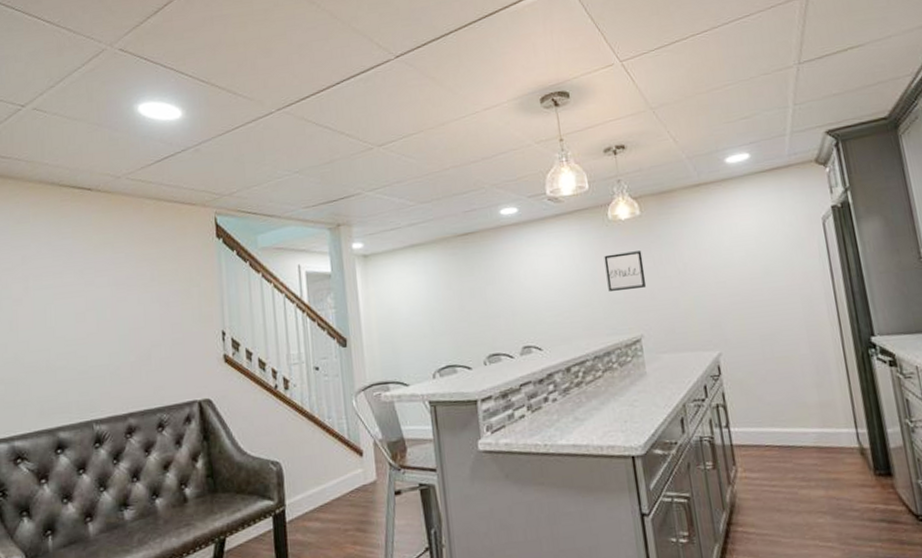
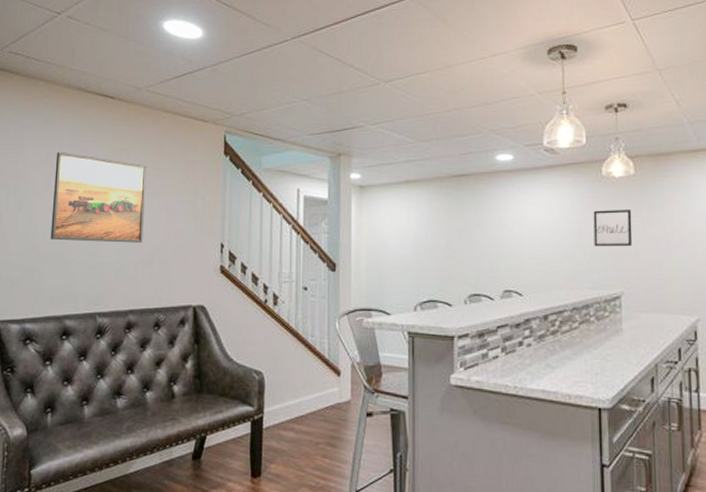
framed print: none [33,252,137,348] -> present [50,151,147,243]

